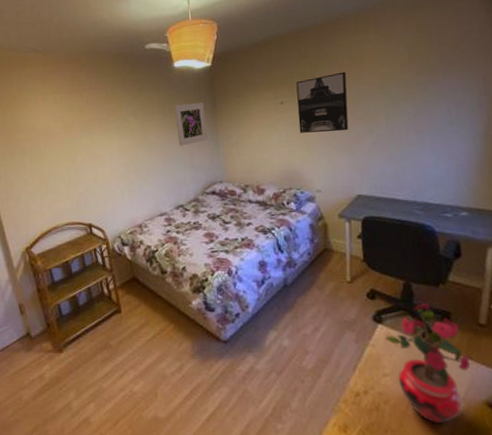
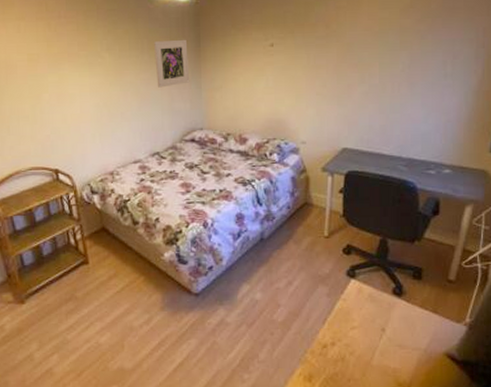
wall art: present [296,71,349,133] -> none [288,14,343,80]
potted plant: present [384,301,474,425] -> none [356,257,438,374]

